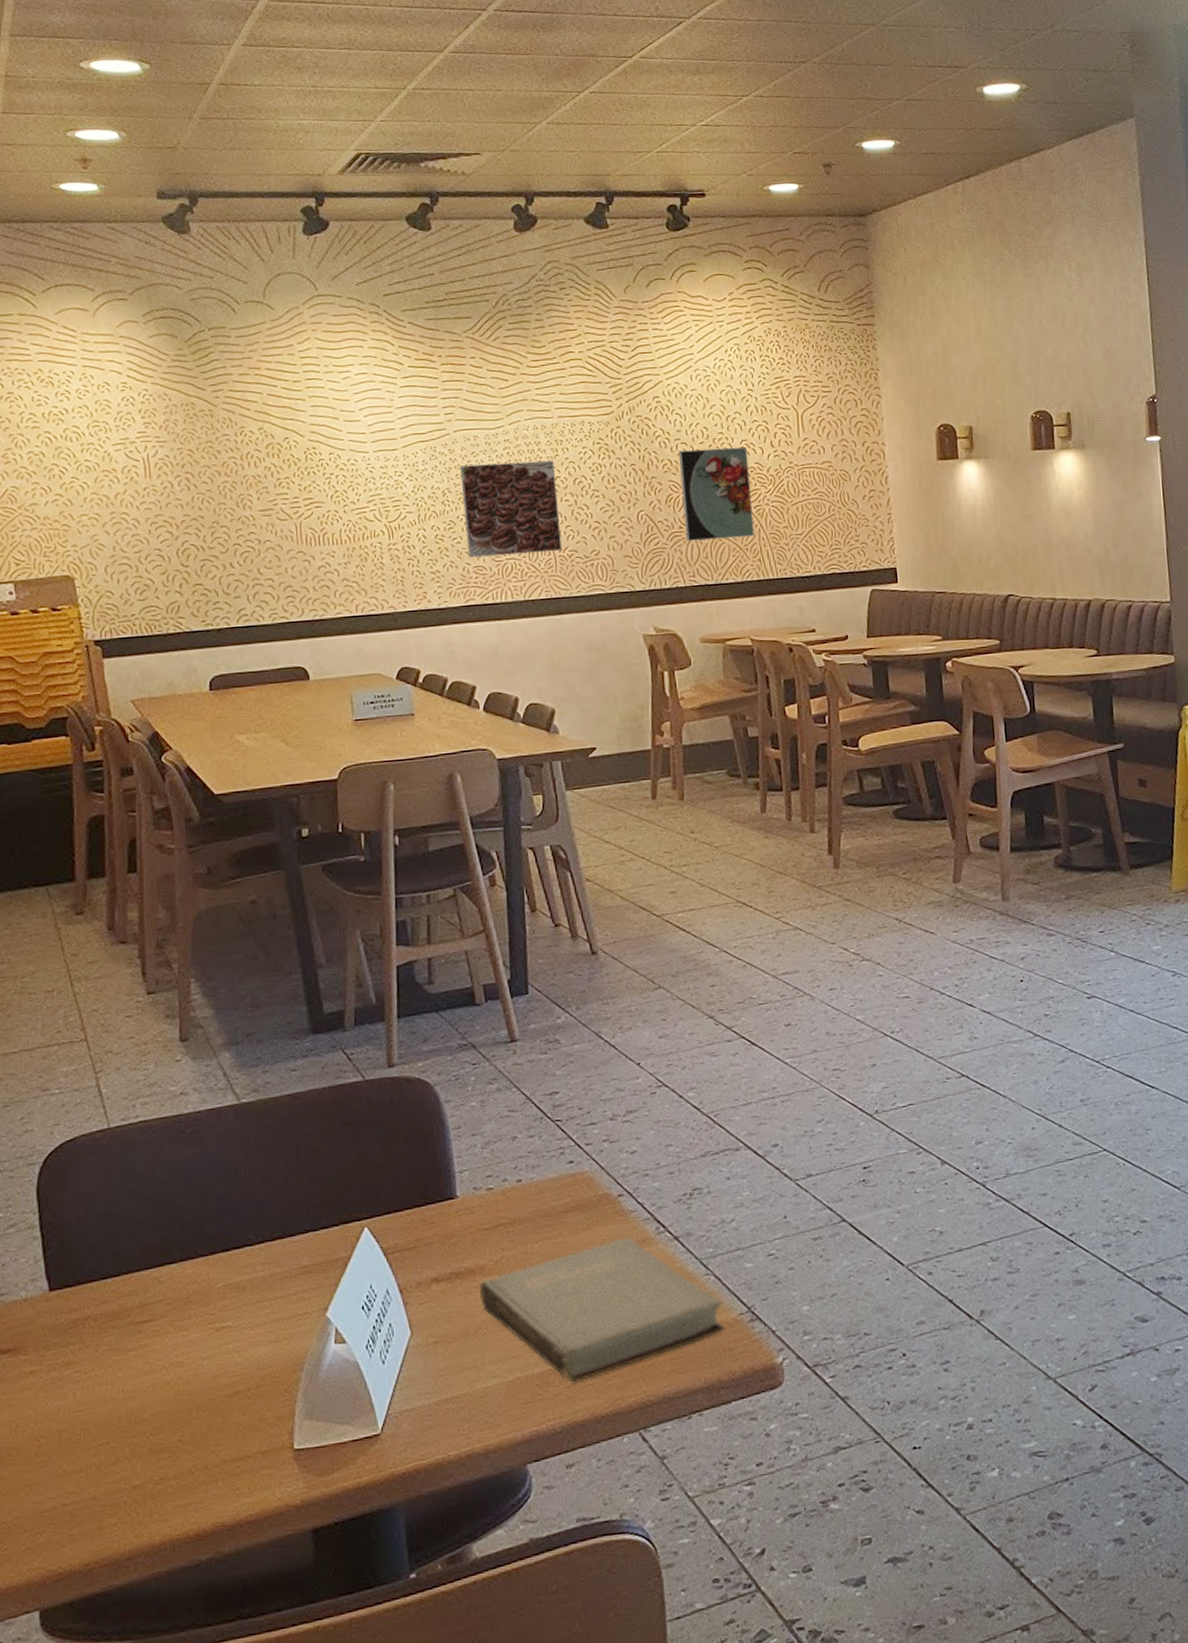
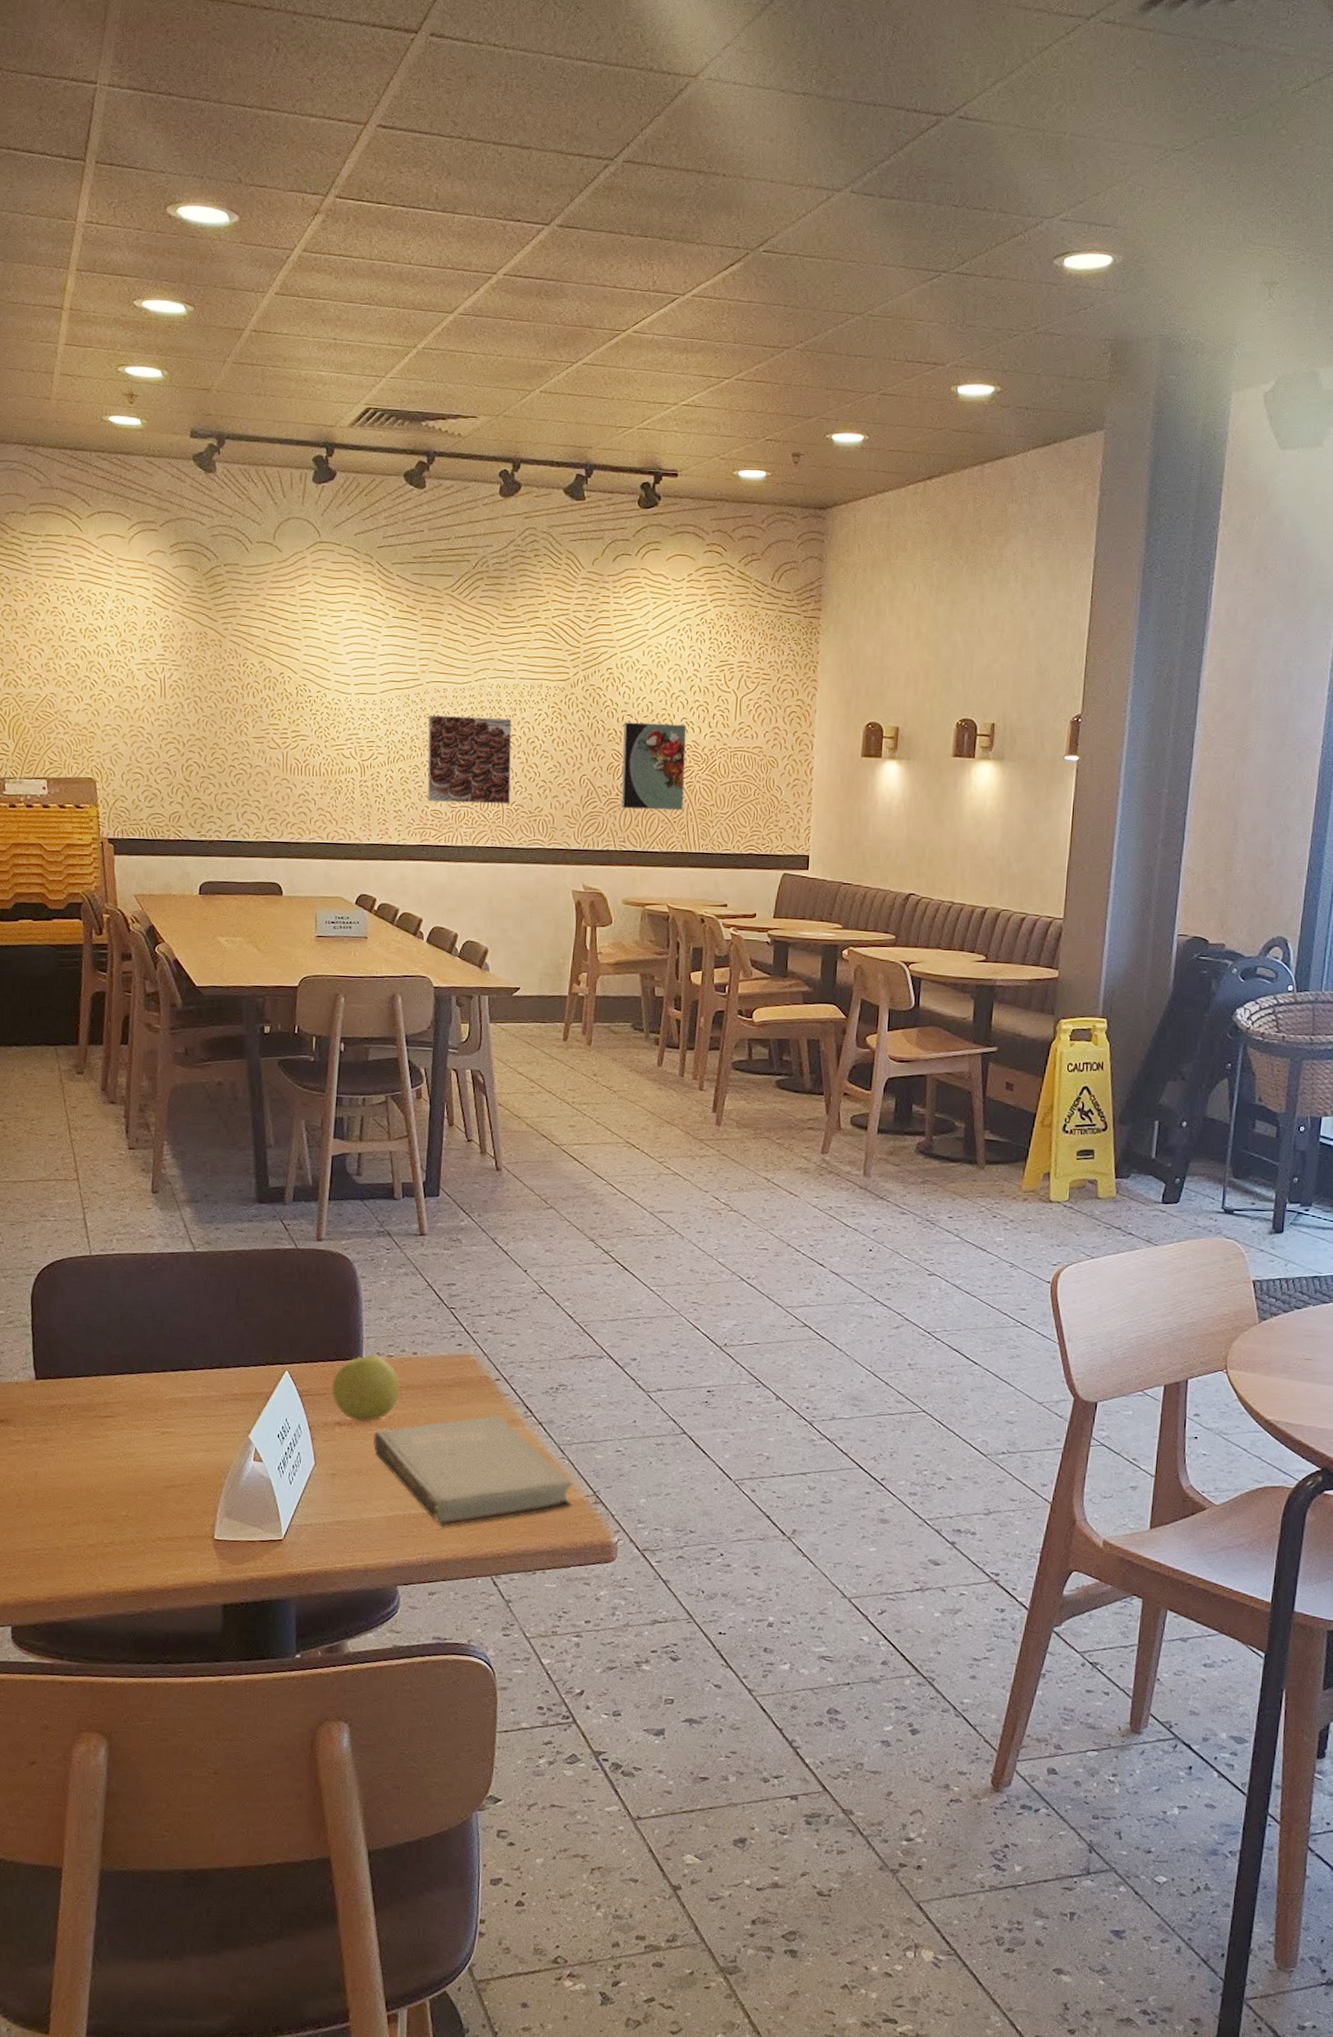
apple: none [423,1190,506,1274] -> present [332,1354,401,1422]

